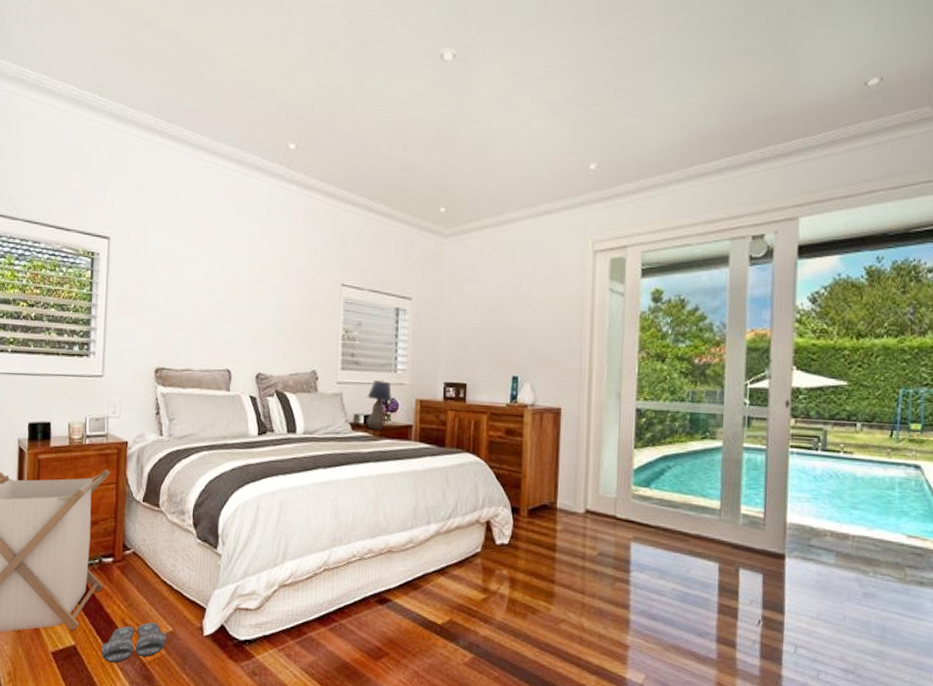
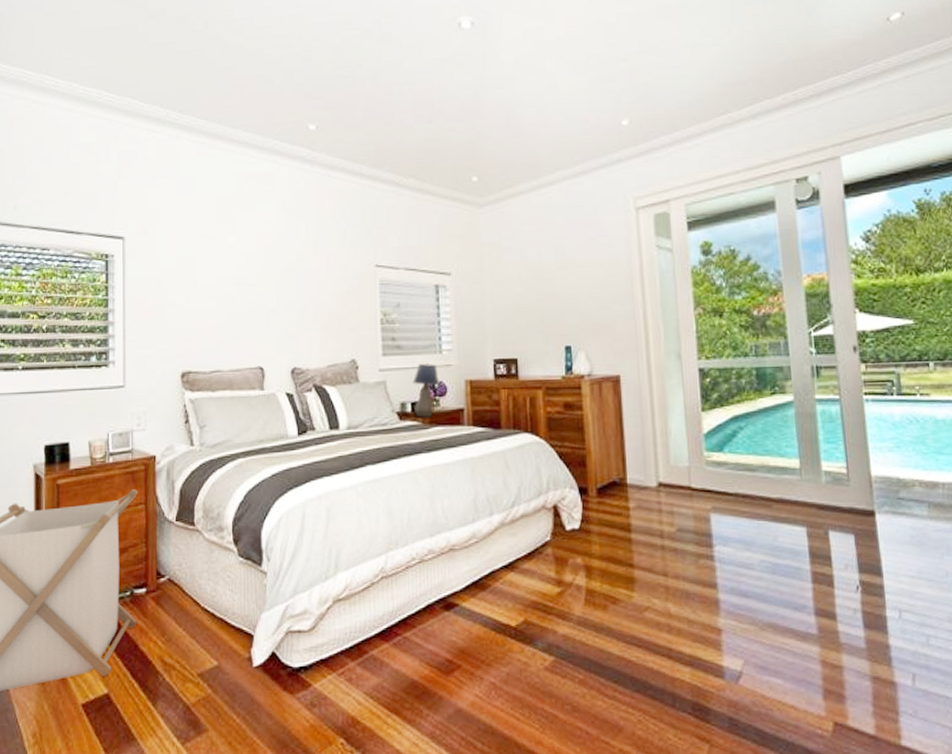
slippers: present [101,622,166,663] -> none [138,658,211,710]

